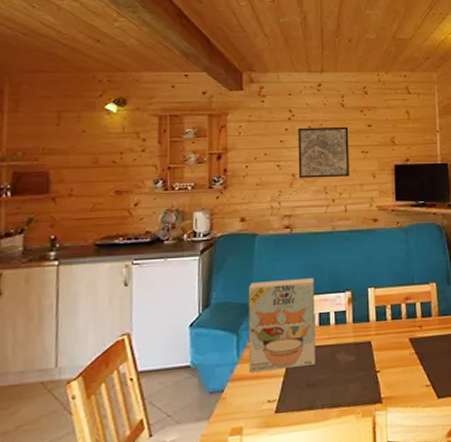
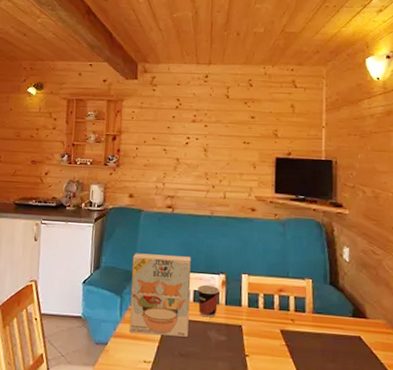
wall art: present [298,126,350,179] -> none [182,116,232,165]
cup: none [322,304,346,340] -> present [197,284,220,318]

